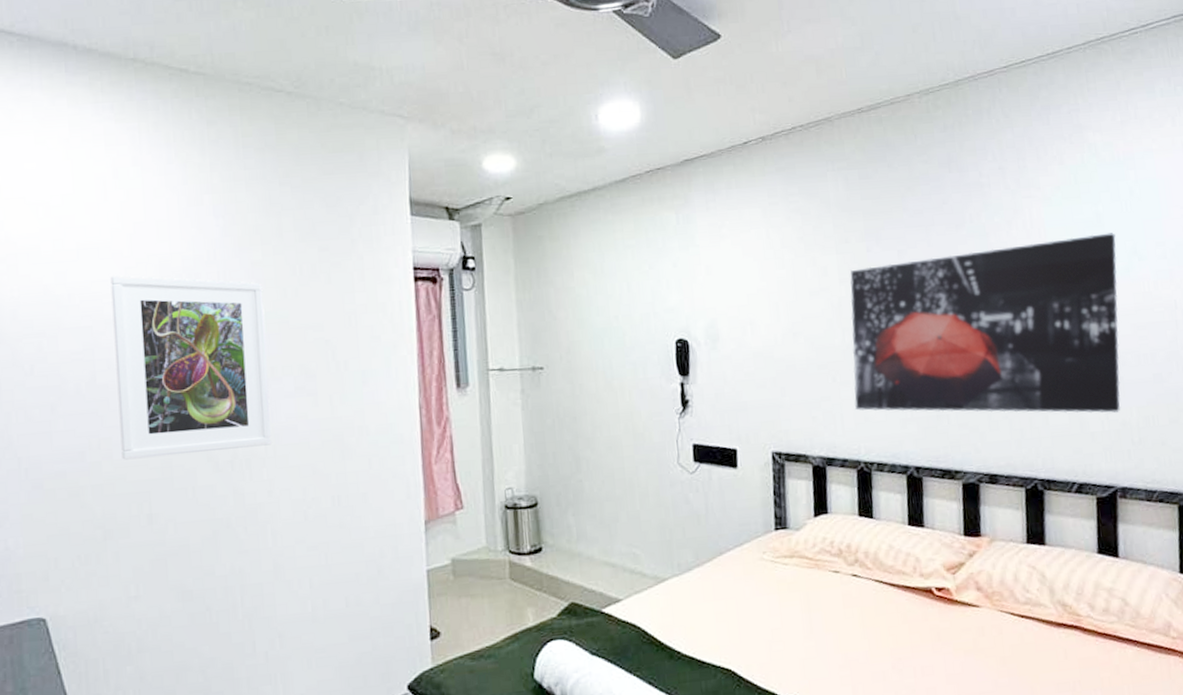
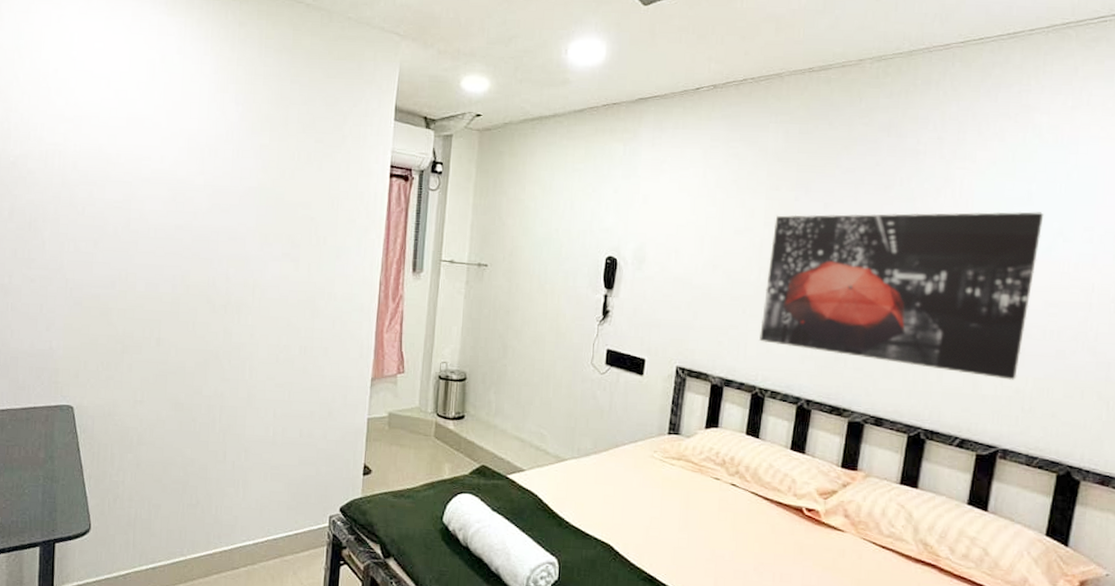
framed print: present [110,275,273,460] -> none [143,142,267,297]

